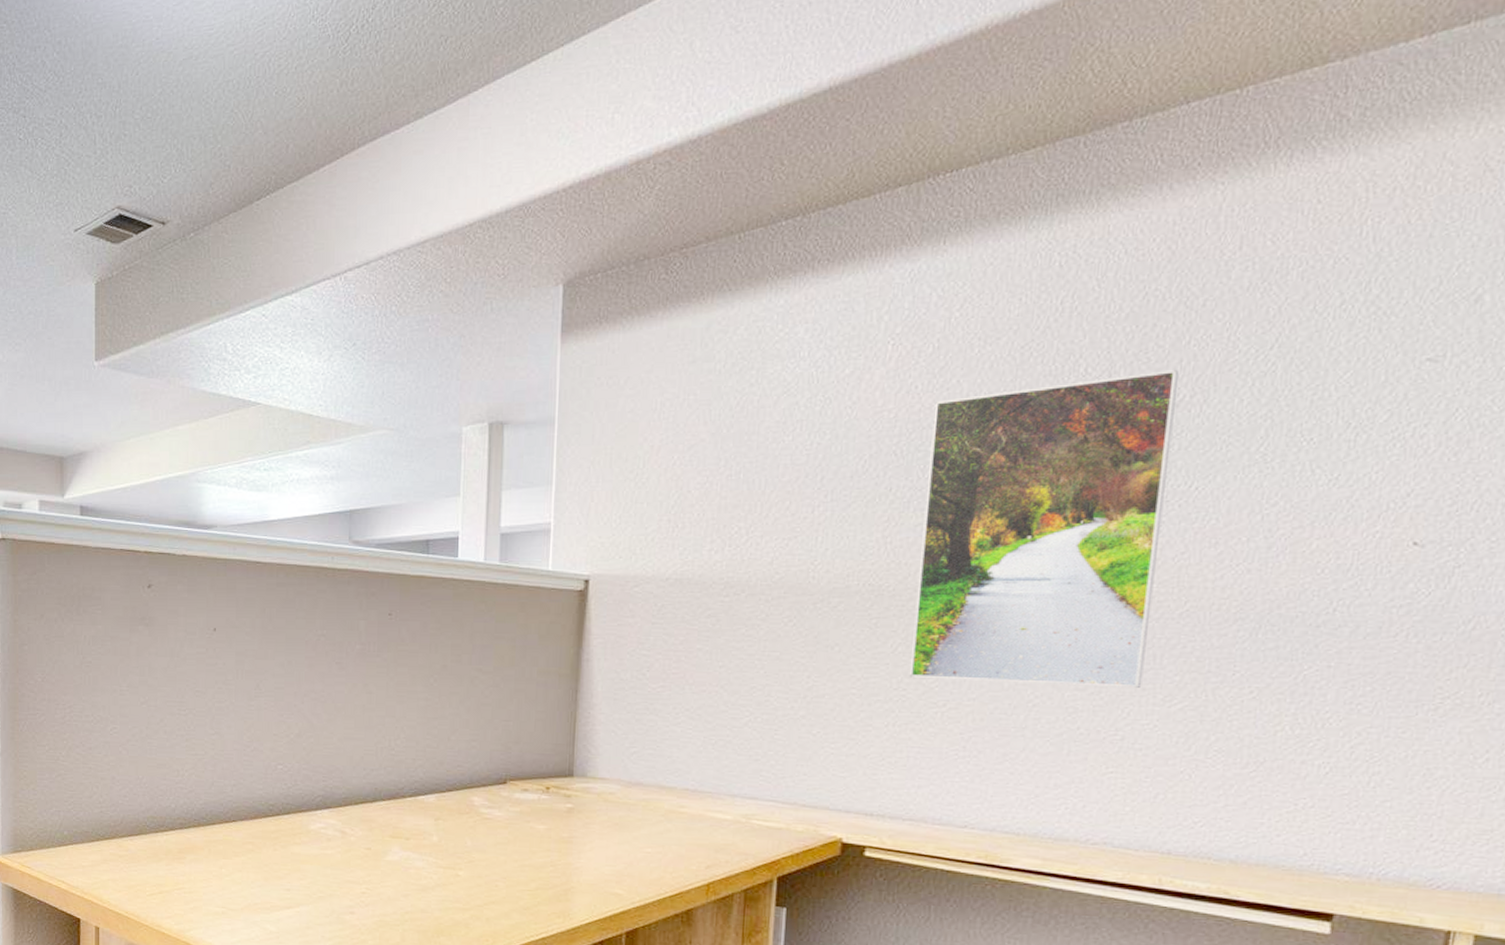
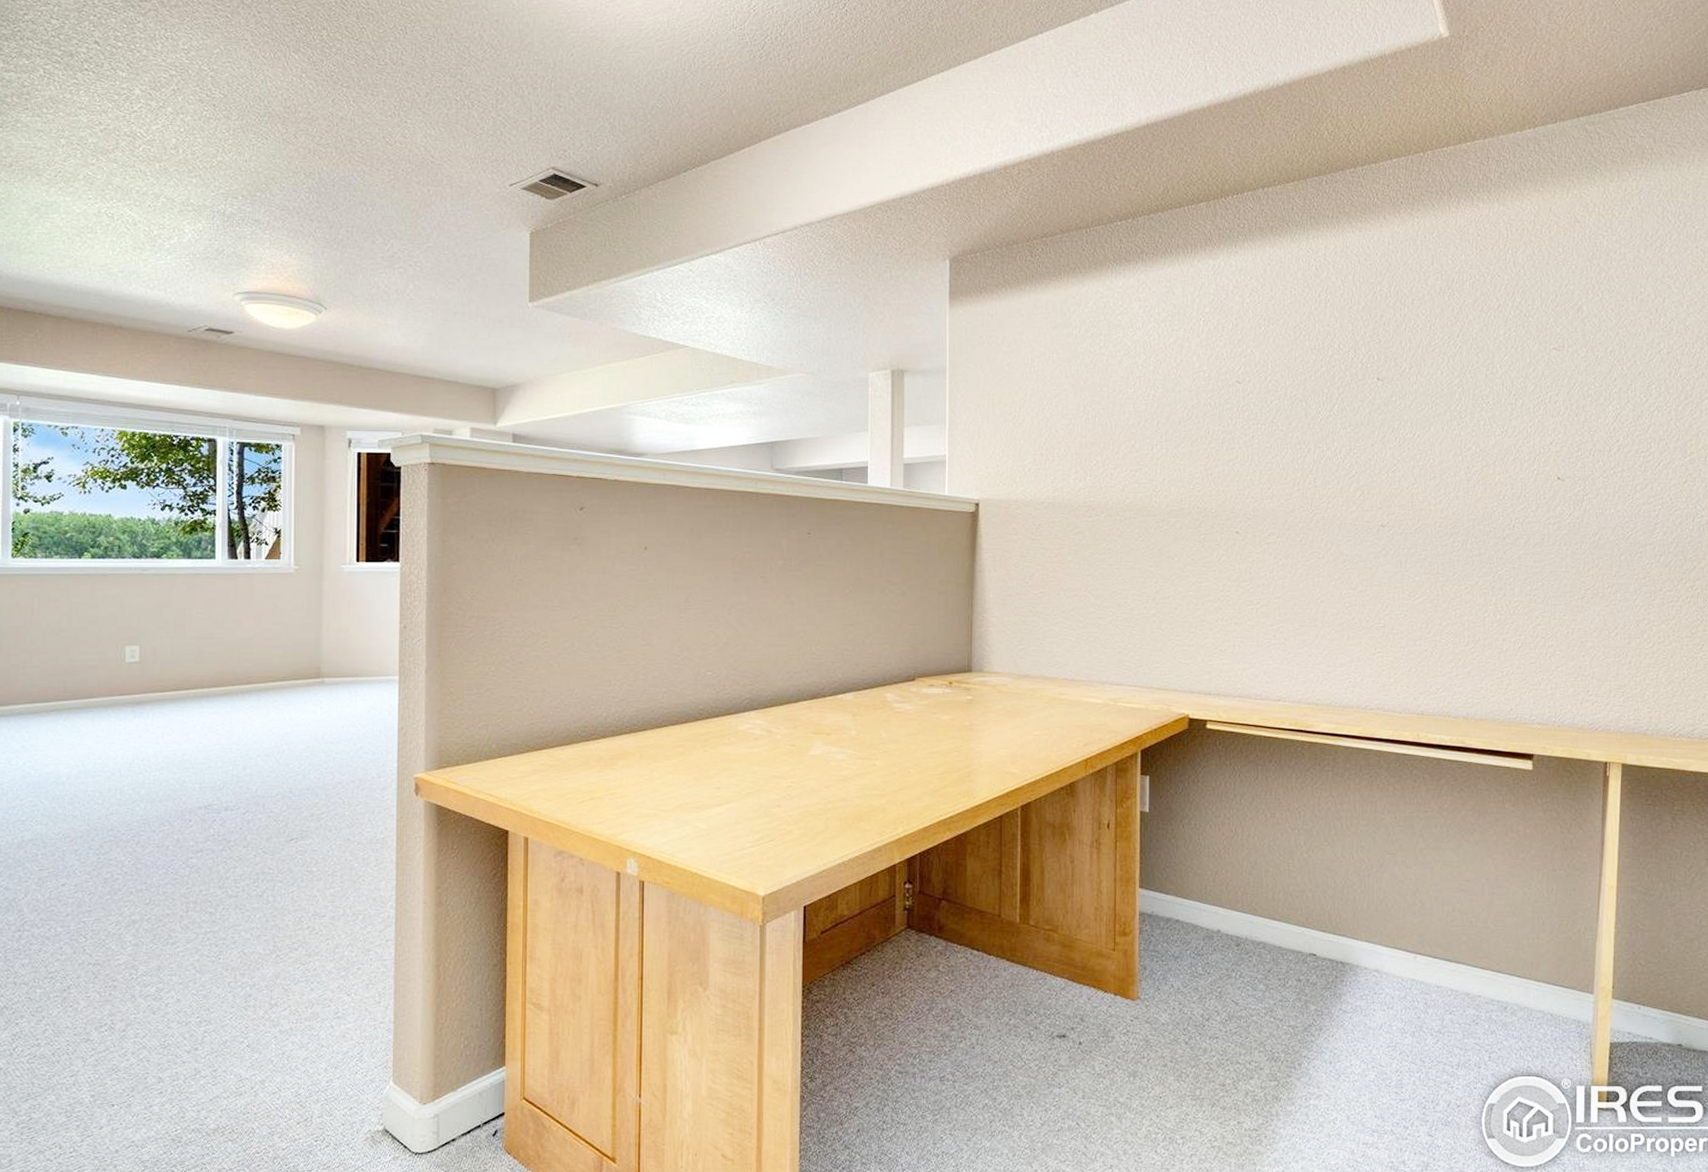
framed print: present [909,370,1180,688] -> none [1231,349,1401,586]

